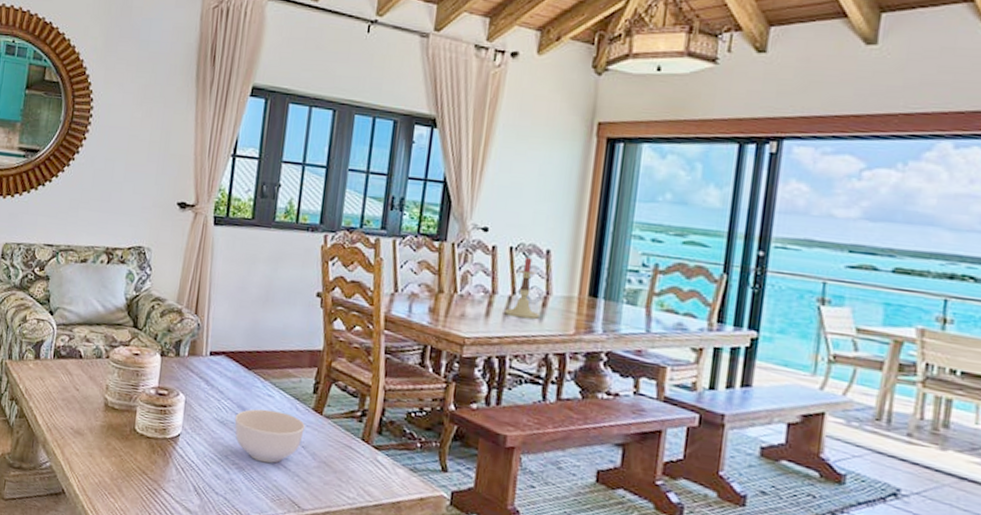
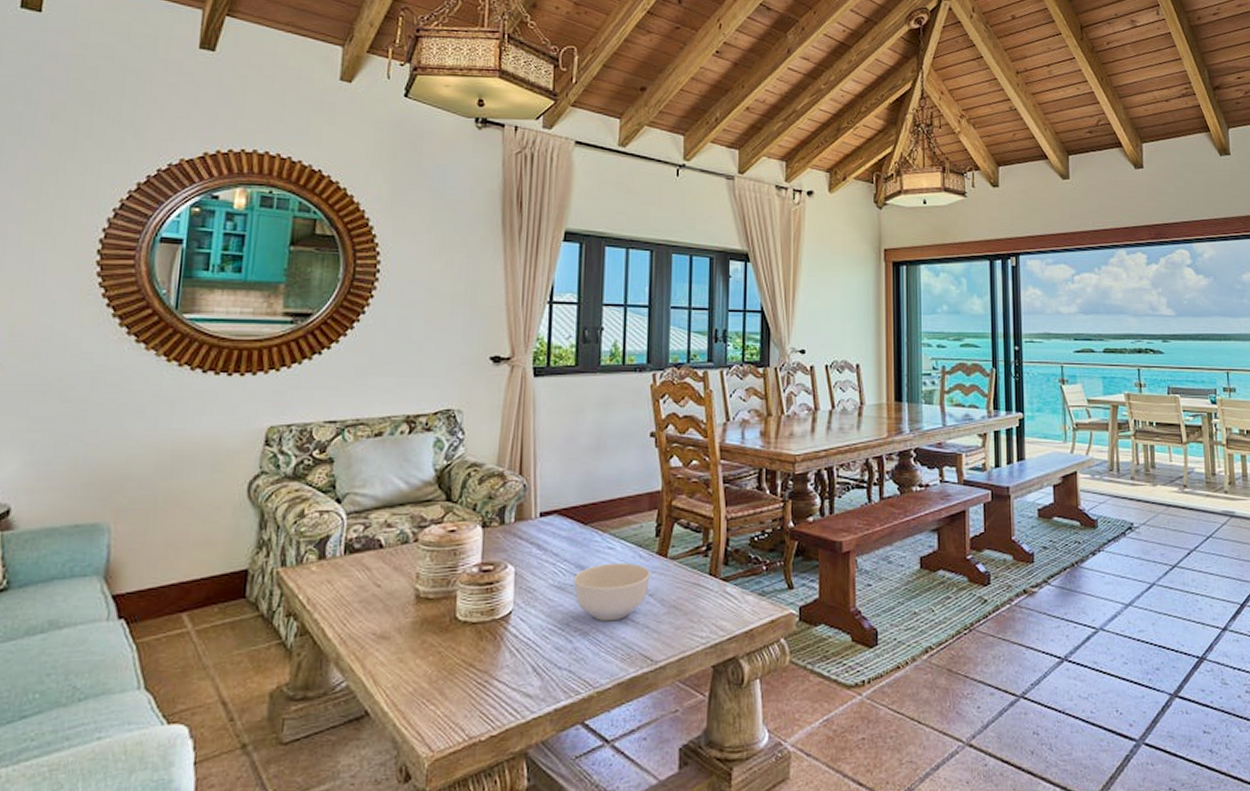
candlestick: present [504,256,539,320] -> none [827,372,857,429]

